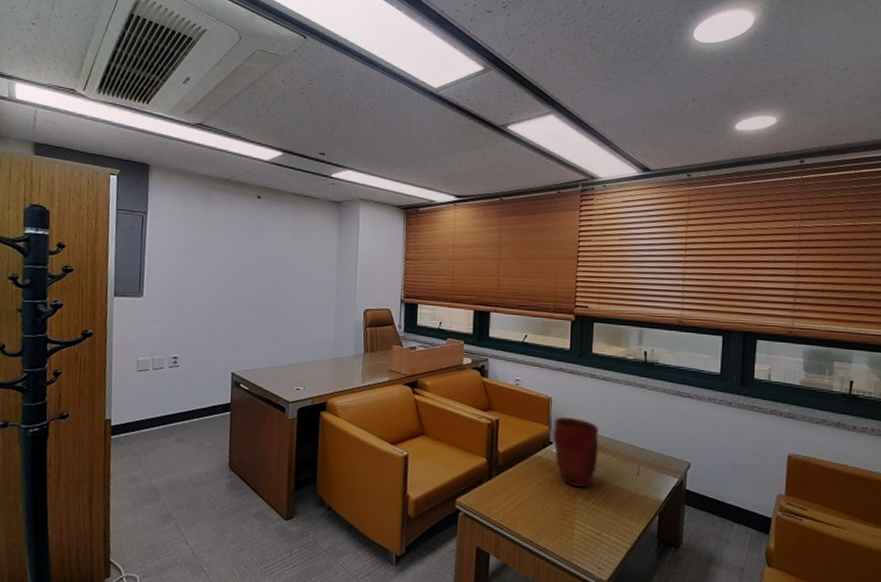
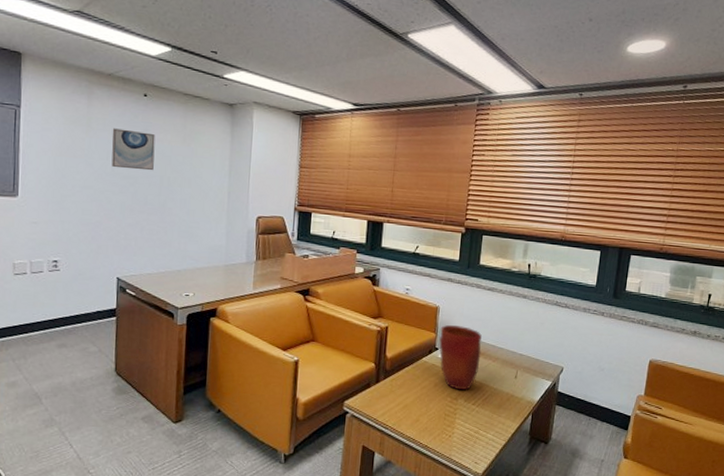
wall art: none [227,229,268,268] -> present [111,128,155,171]

